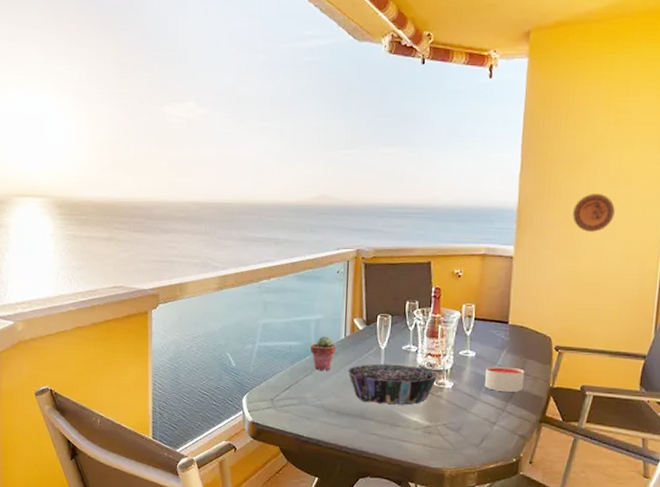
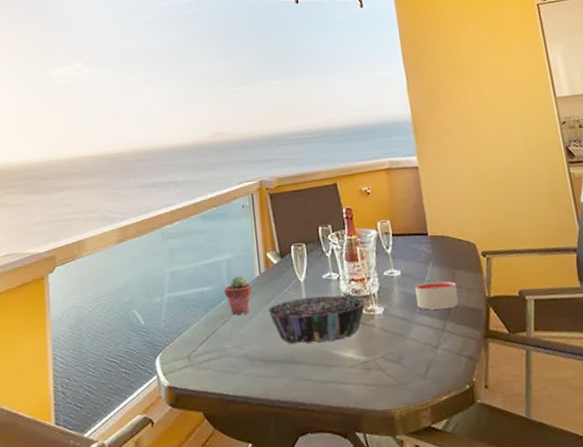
decorative plate: present [573,194,615,232] -> none [466,96,507,133]

